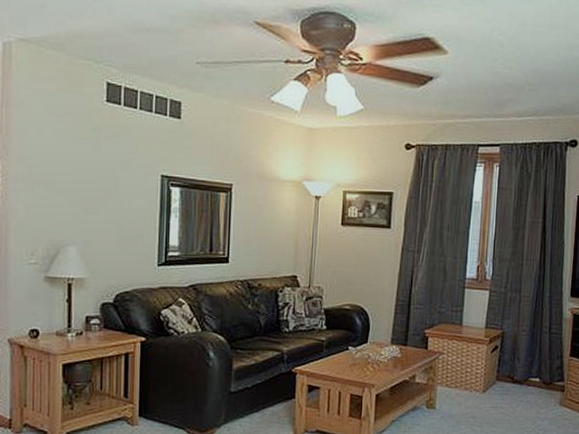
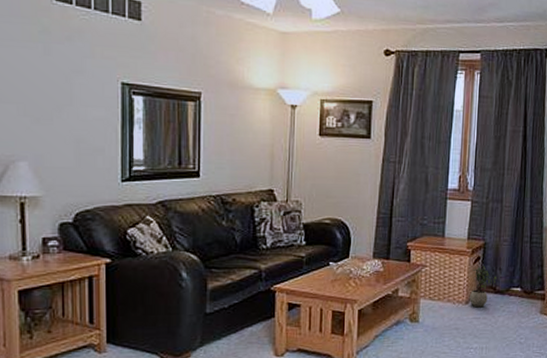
potted plant: none [486,355,515,397] -> present [469,266,497,308]

